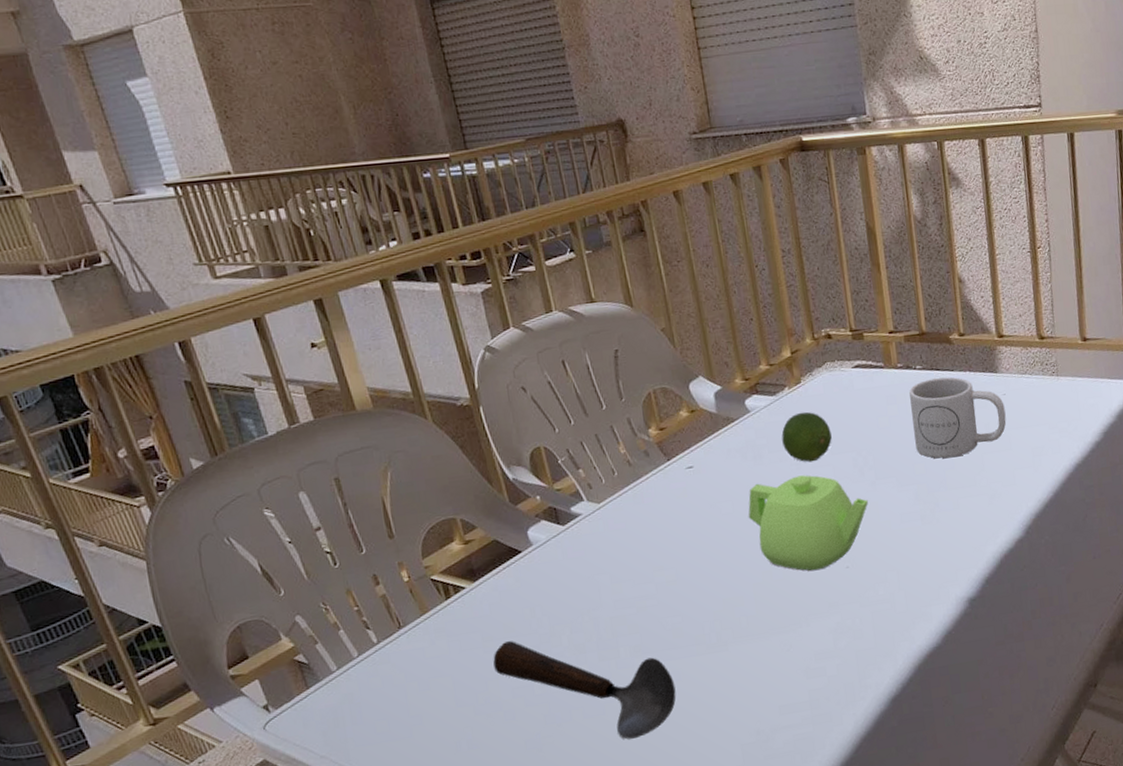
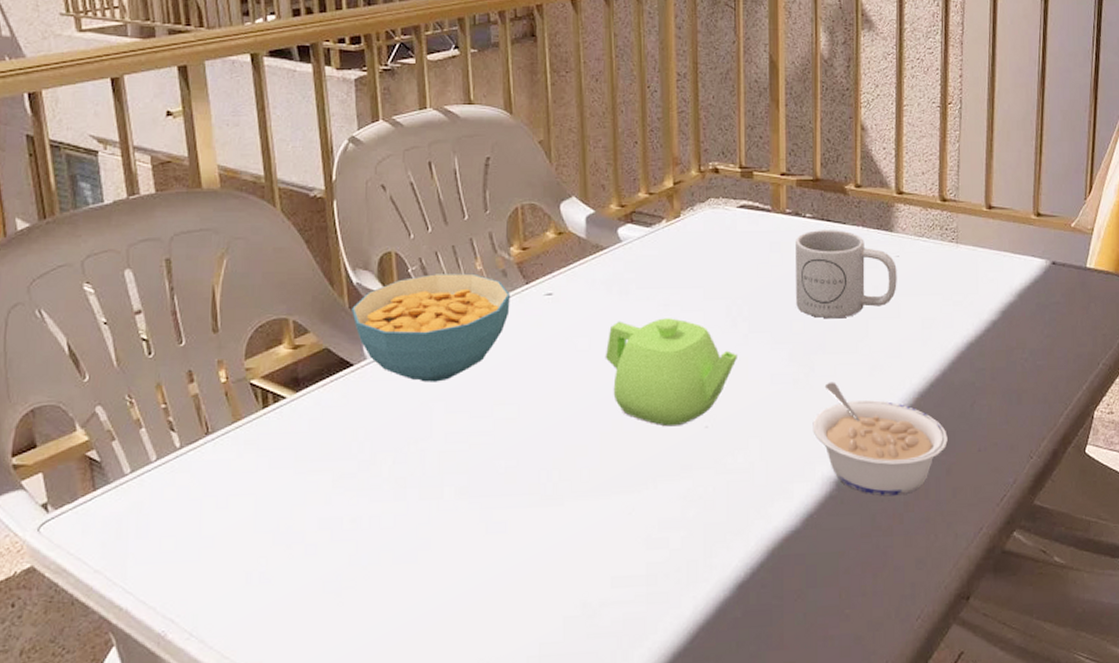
spoon: present [493,640,677,740] -> none [303,463,499,594]
cereal bowl: none [512,457,656,559] -> present [352,273,510,382]
fruit: present [781,411,832,463] -> none [652,249,706,305]
legume: none [942,513,1065,608] -> present [812,382,948,496]

